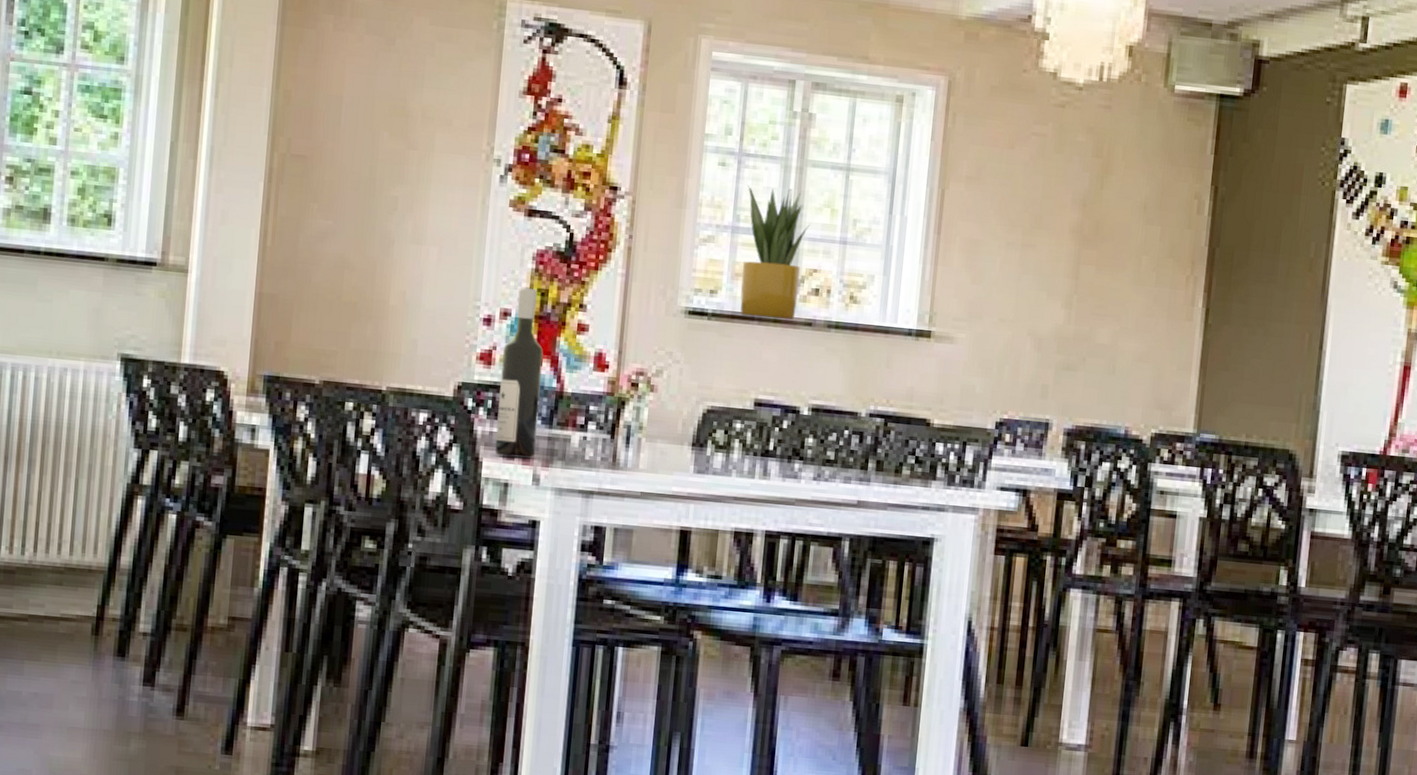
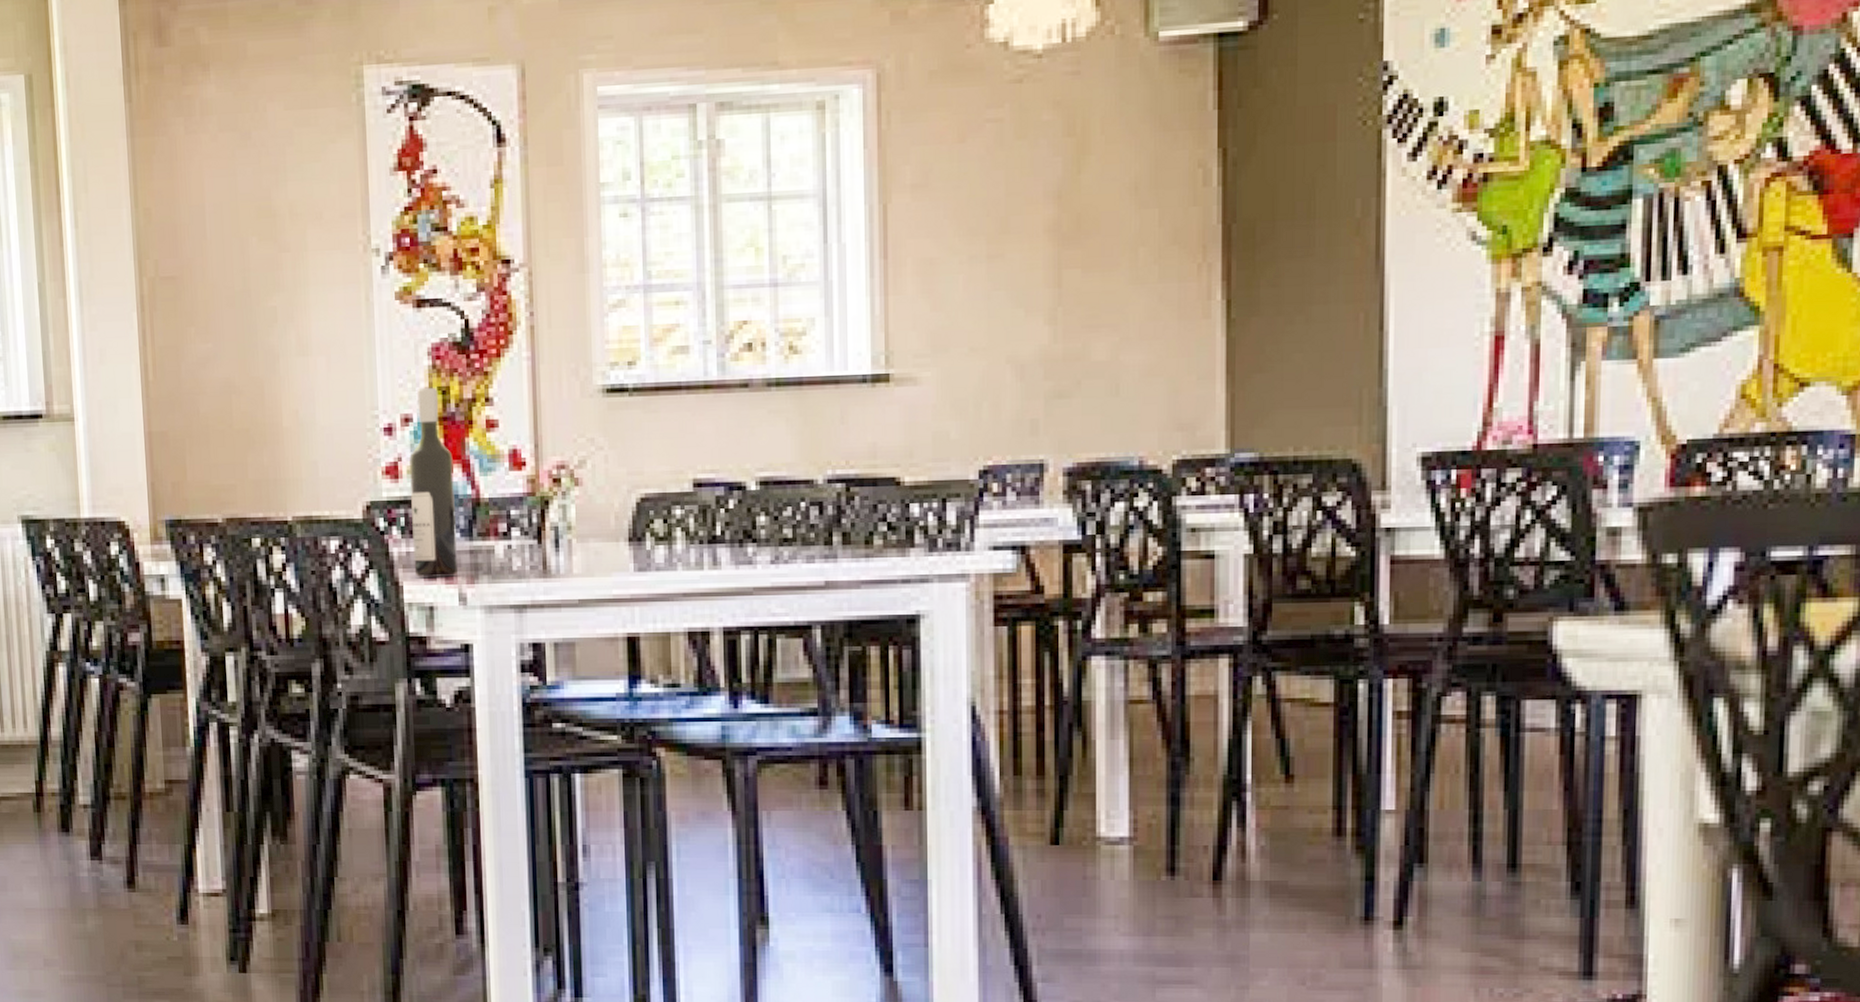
planter: present [740,186,811,320] -> none [655,231,734,386]

